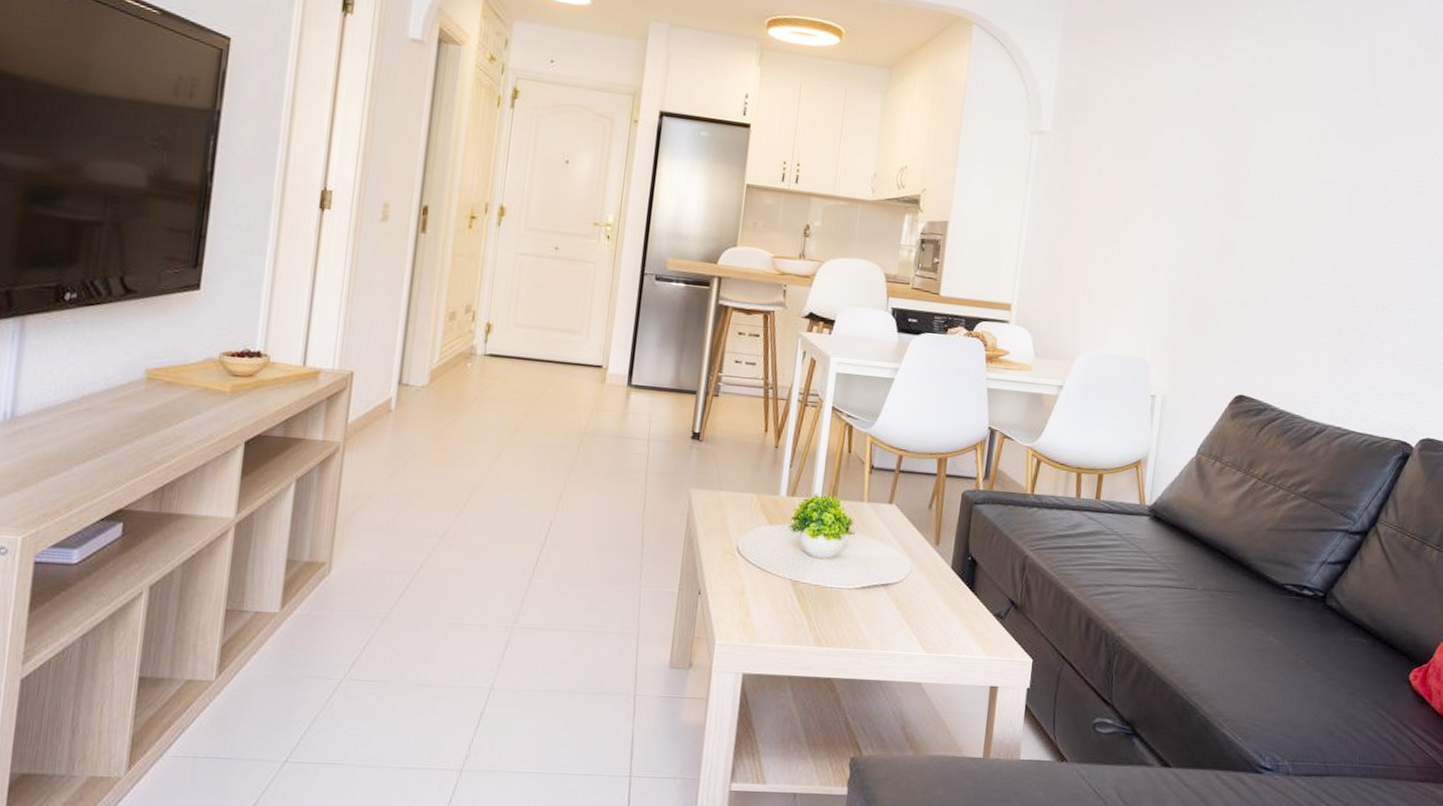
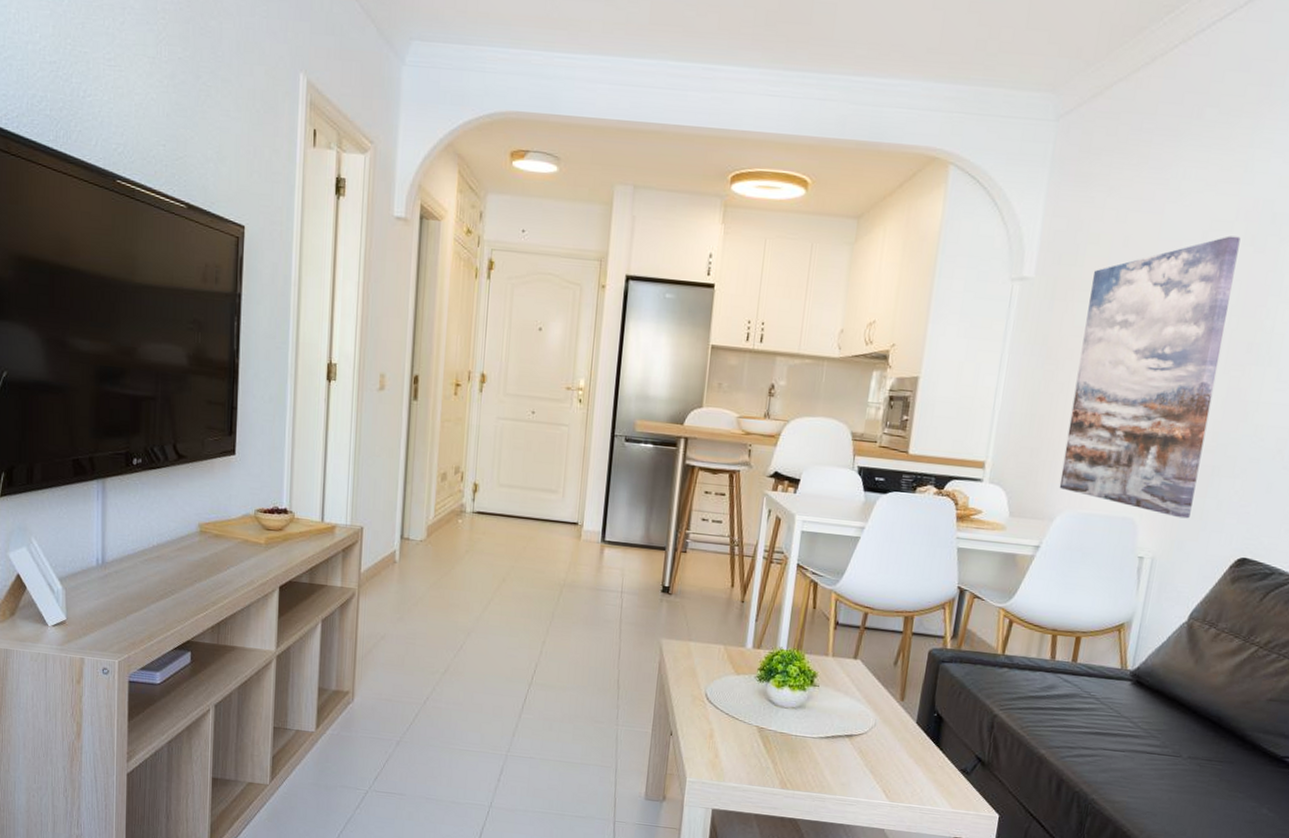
wall art: none [1078,102,1224,359] -> present [1059,235,1241,519]

